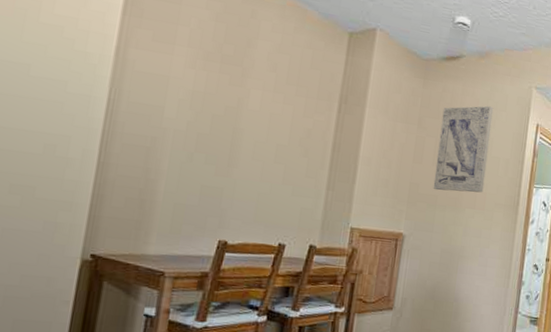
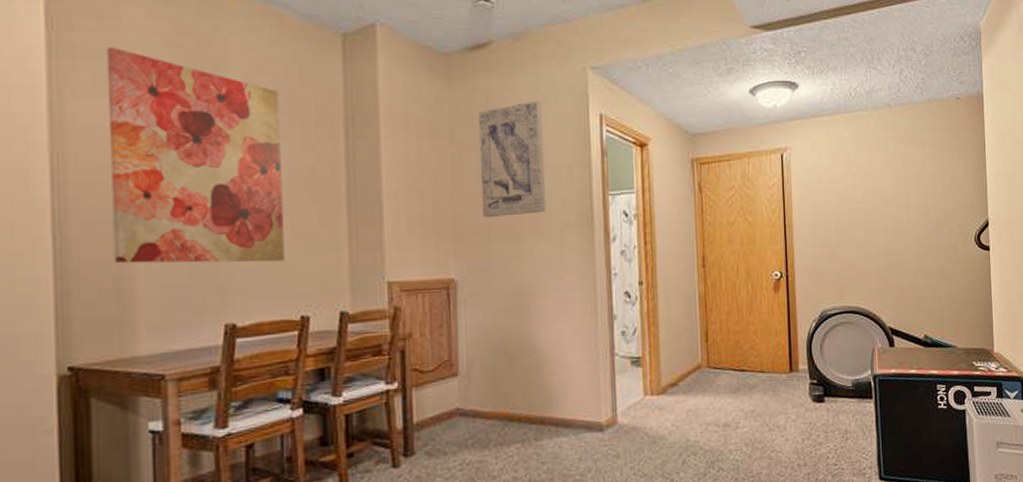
wall art: none [143,14,293,199] -> present [106,46,285,264]

